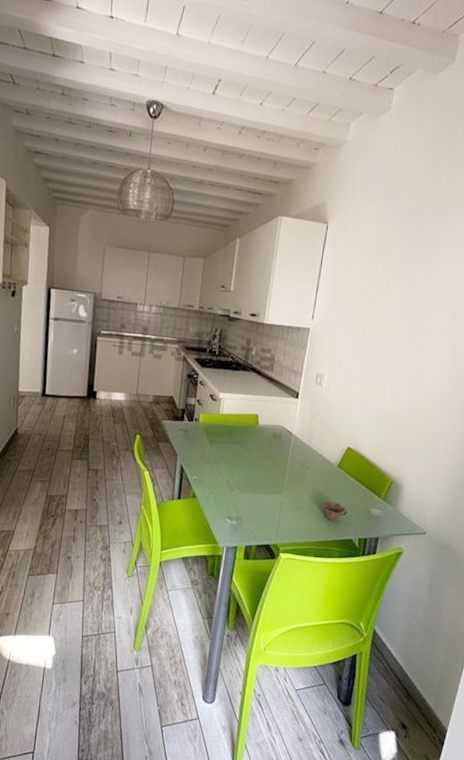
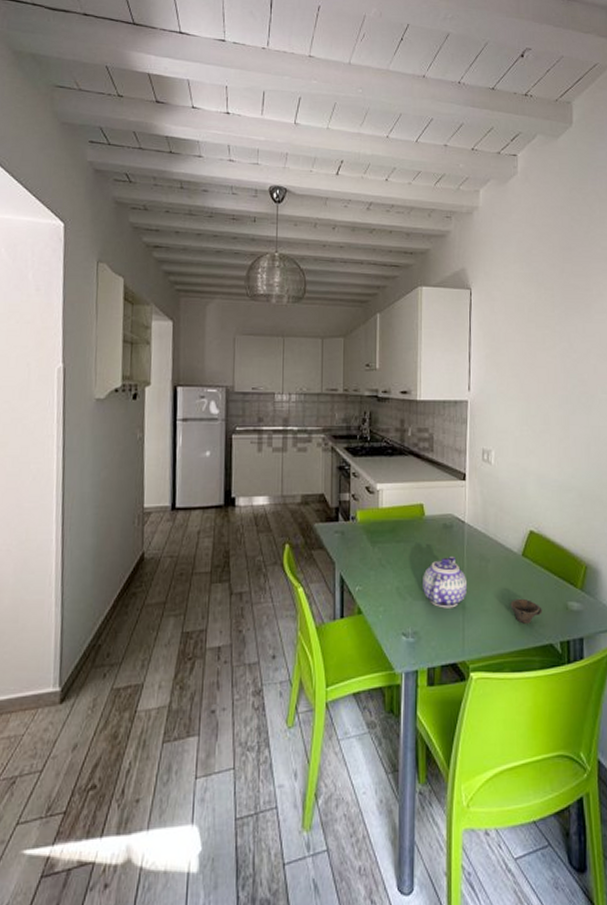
teapot: none [249,460,288,502] -> present [423,555,468,608]

